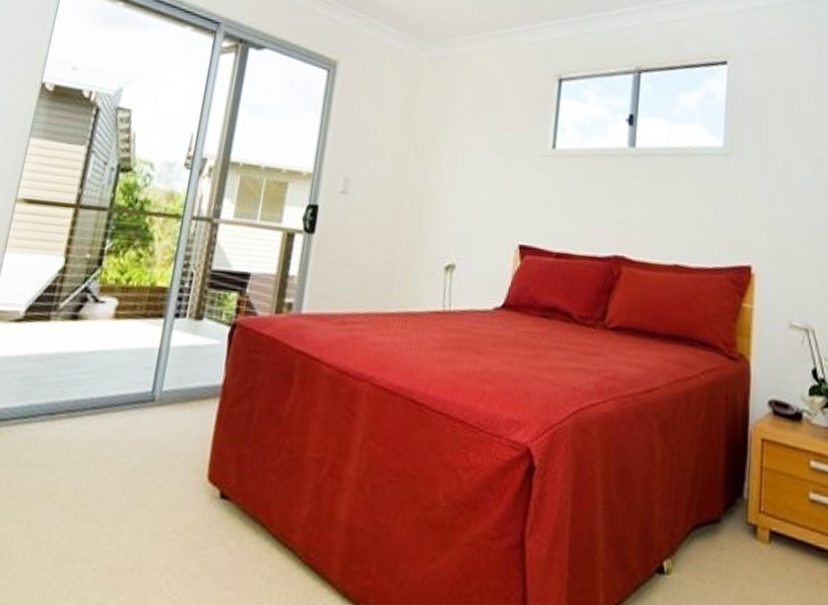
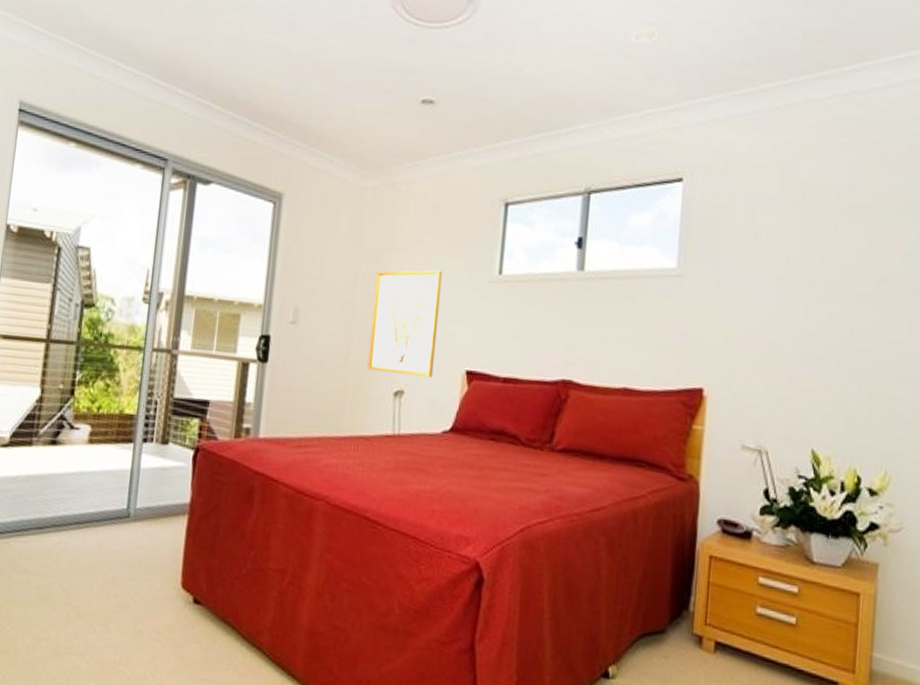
wall art: none [418,142,496,251] -> present [367,270,442,377]

